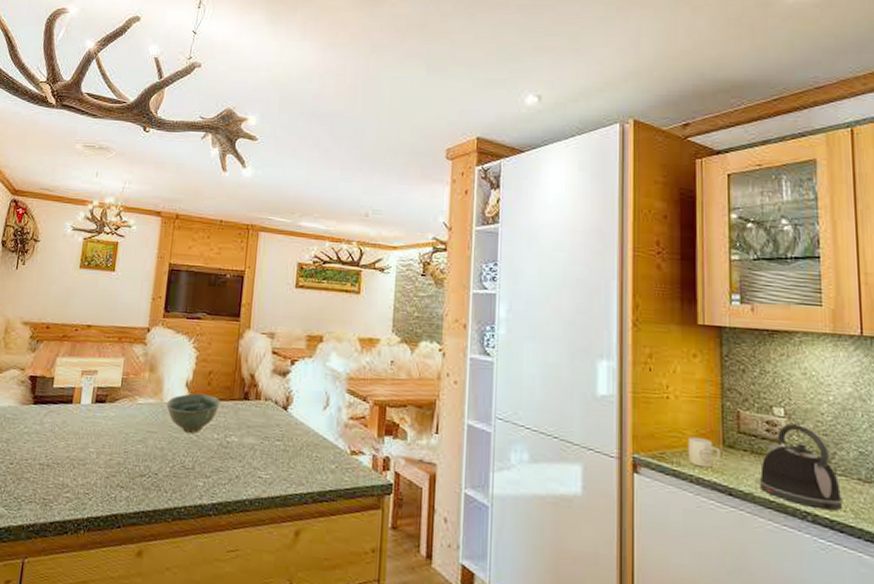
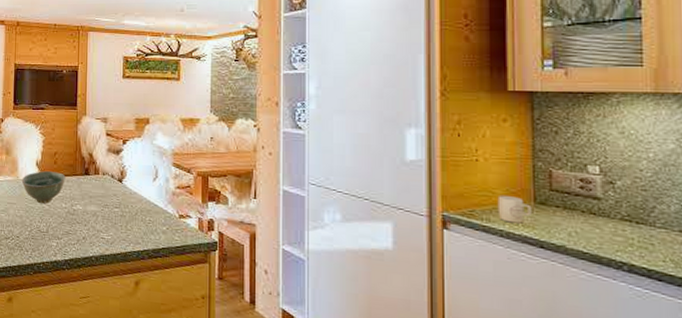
kettle: present [759,424,843,510] -> none [571,181,663,260]

